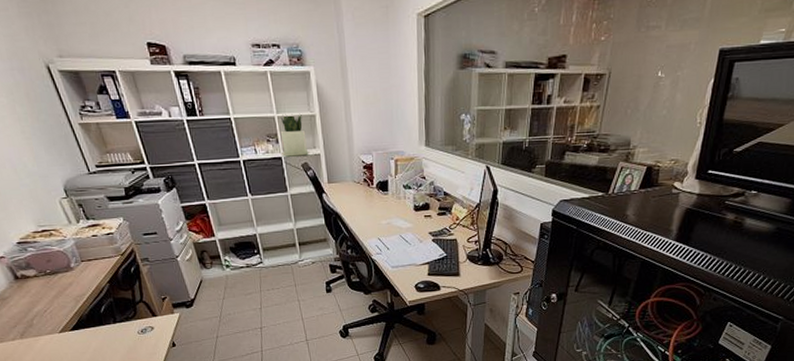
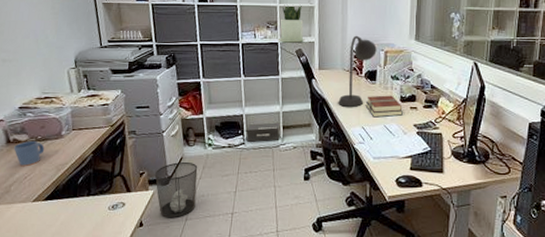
mug: none [23,274,58,301] -> present [13,140,45,167]
waste bin: none [177,284,224,337] -> present [154,162,198,218]
box: none [262,240,297,261] -> present [246,122,280,142]
desk lamp: none [351,144,386,221] -> present [338,35,377,108]
books: none [379,205,418,228] -> present [365,95,404,118]

